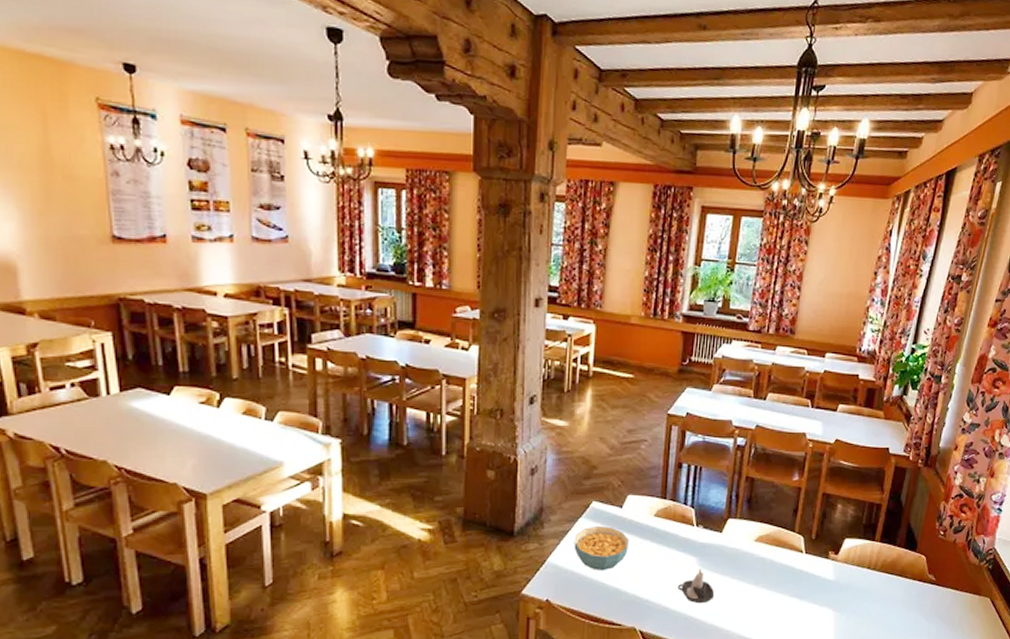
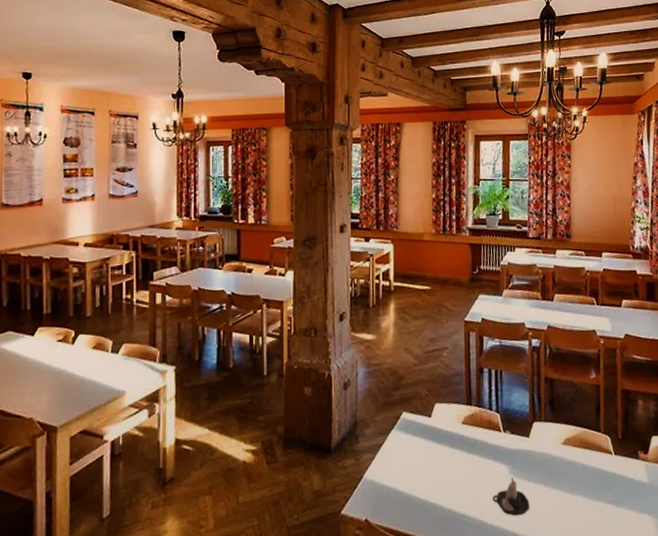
cereal bowl: present [574,525,629,571] -> none [388,436,440,485]

